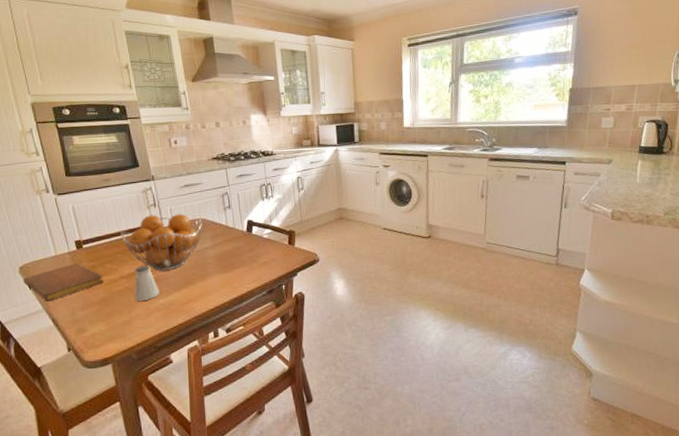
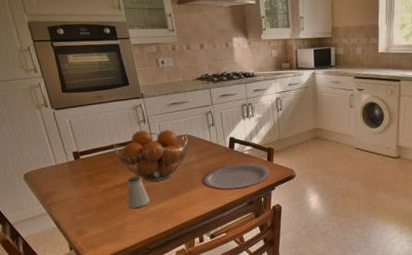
notebook: present [22,263,103,302] -> none [27,173,99,206]
plate: none [216,247,293,279] -> present [201,163,271,191]

